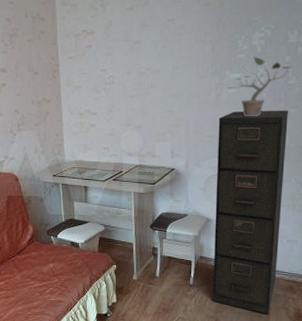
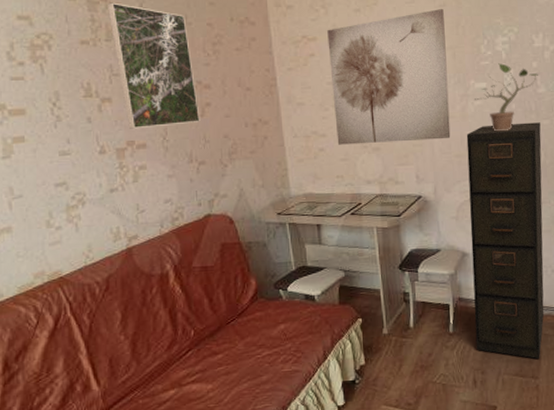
wall art: none [103,7,207,122] -> present [327,8,451,145]

